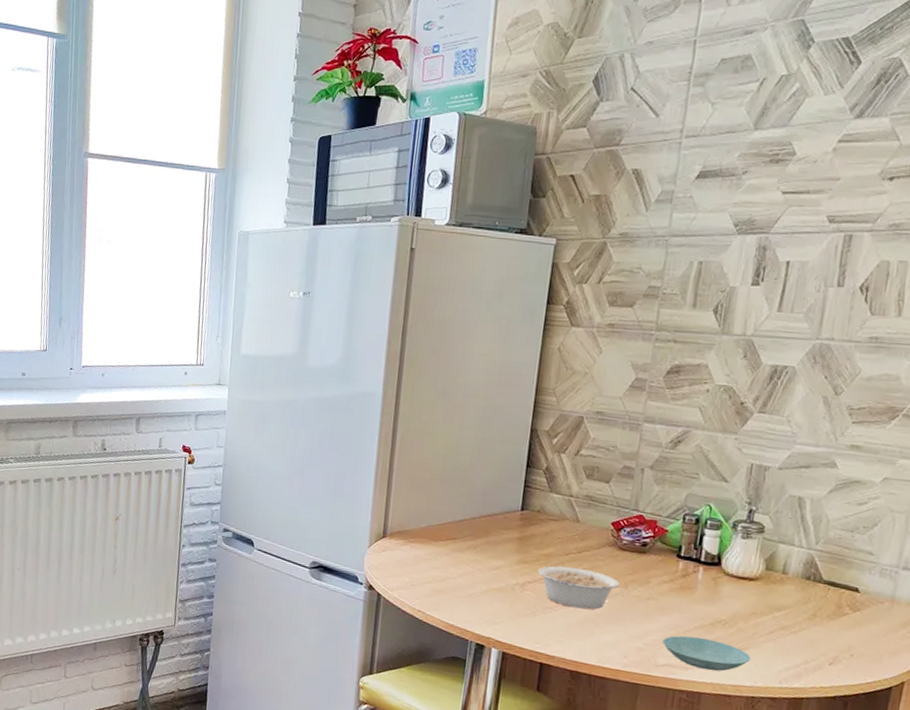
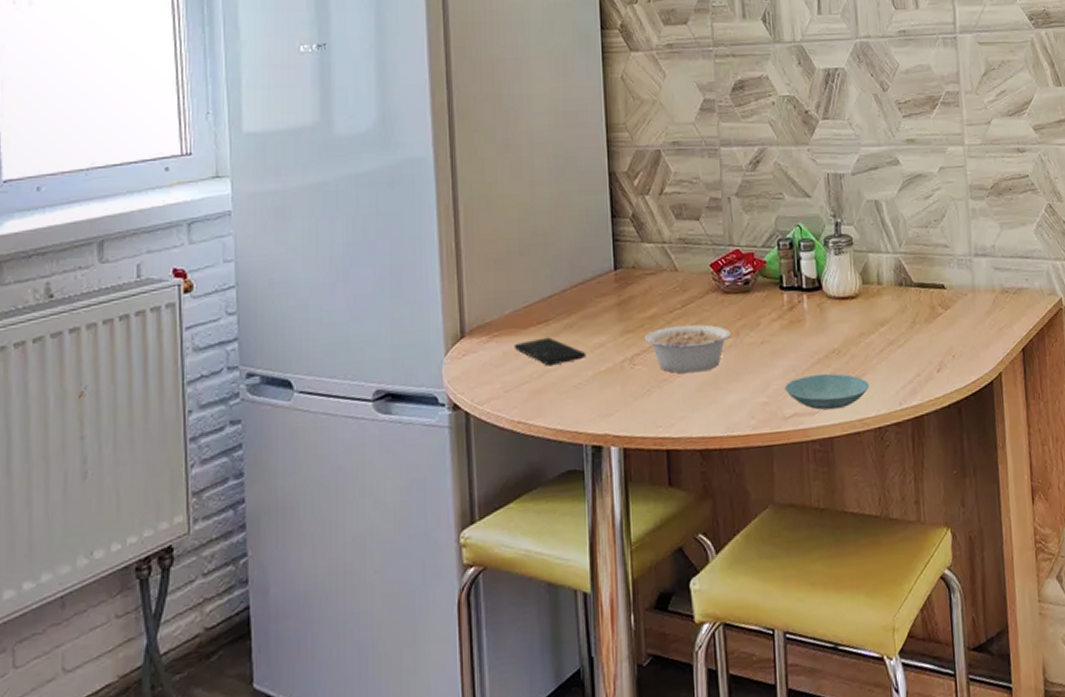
smartphone: none [424,551,484,576] -> present [513,337,586,366]

